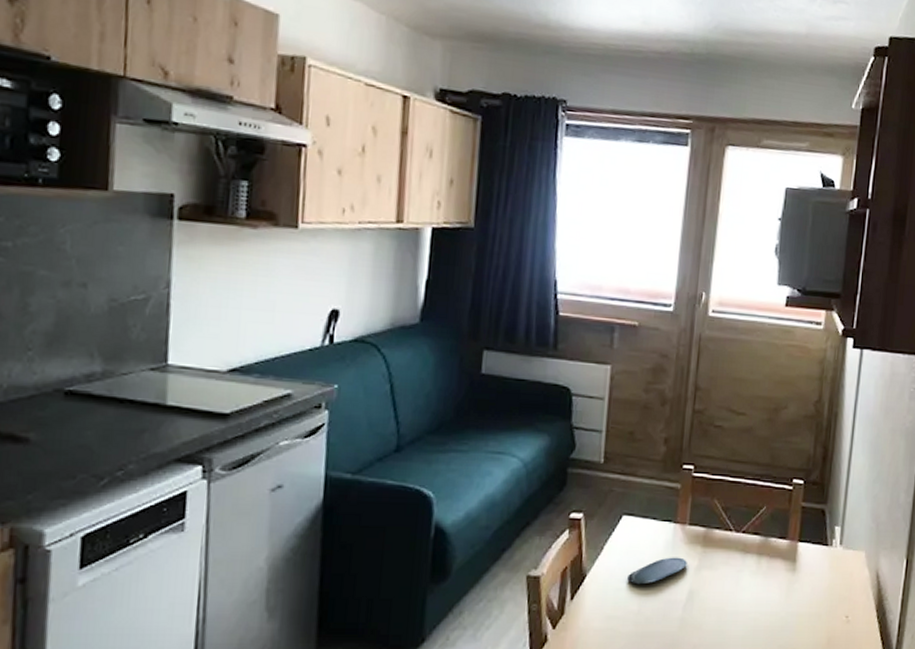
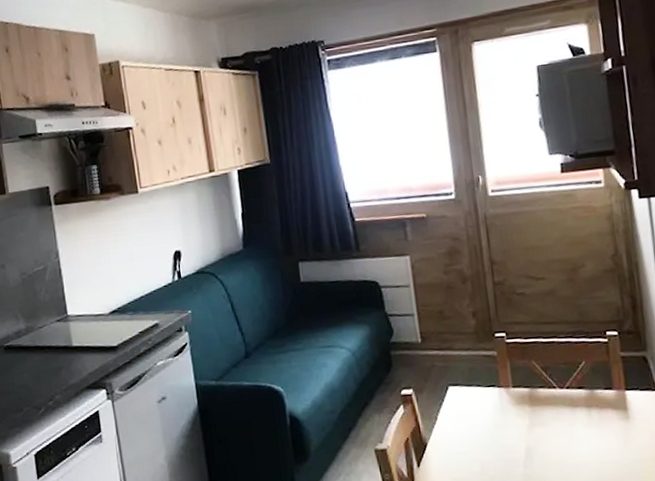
oval tray: present [627,557,687,585] -> none [465,418,519,447]

